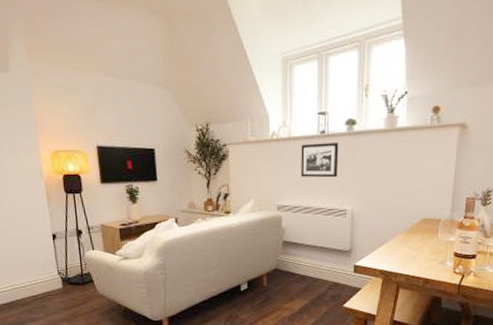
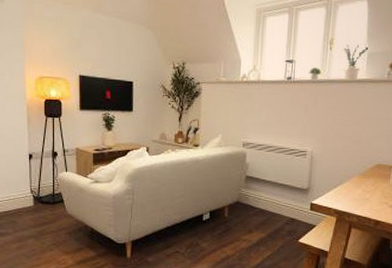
picture frame: present [301,143,339,178] -> none [267,87,303,121]

